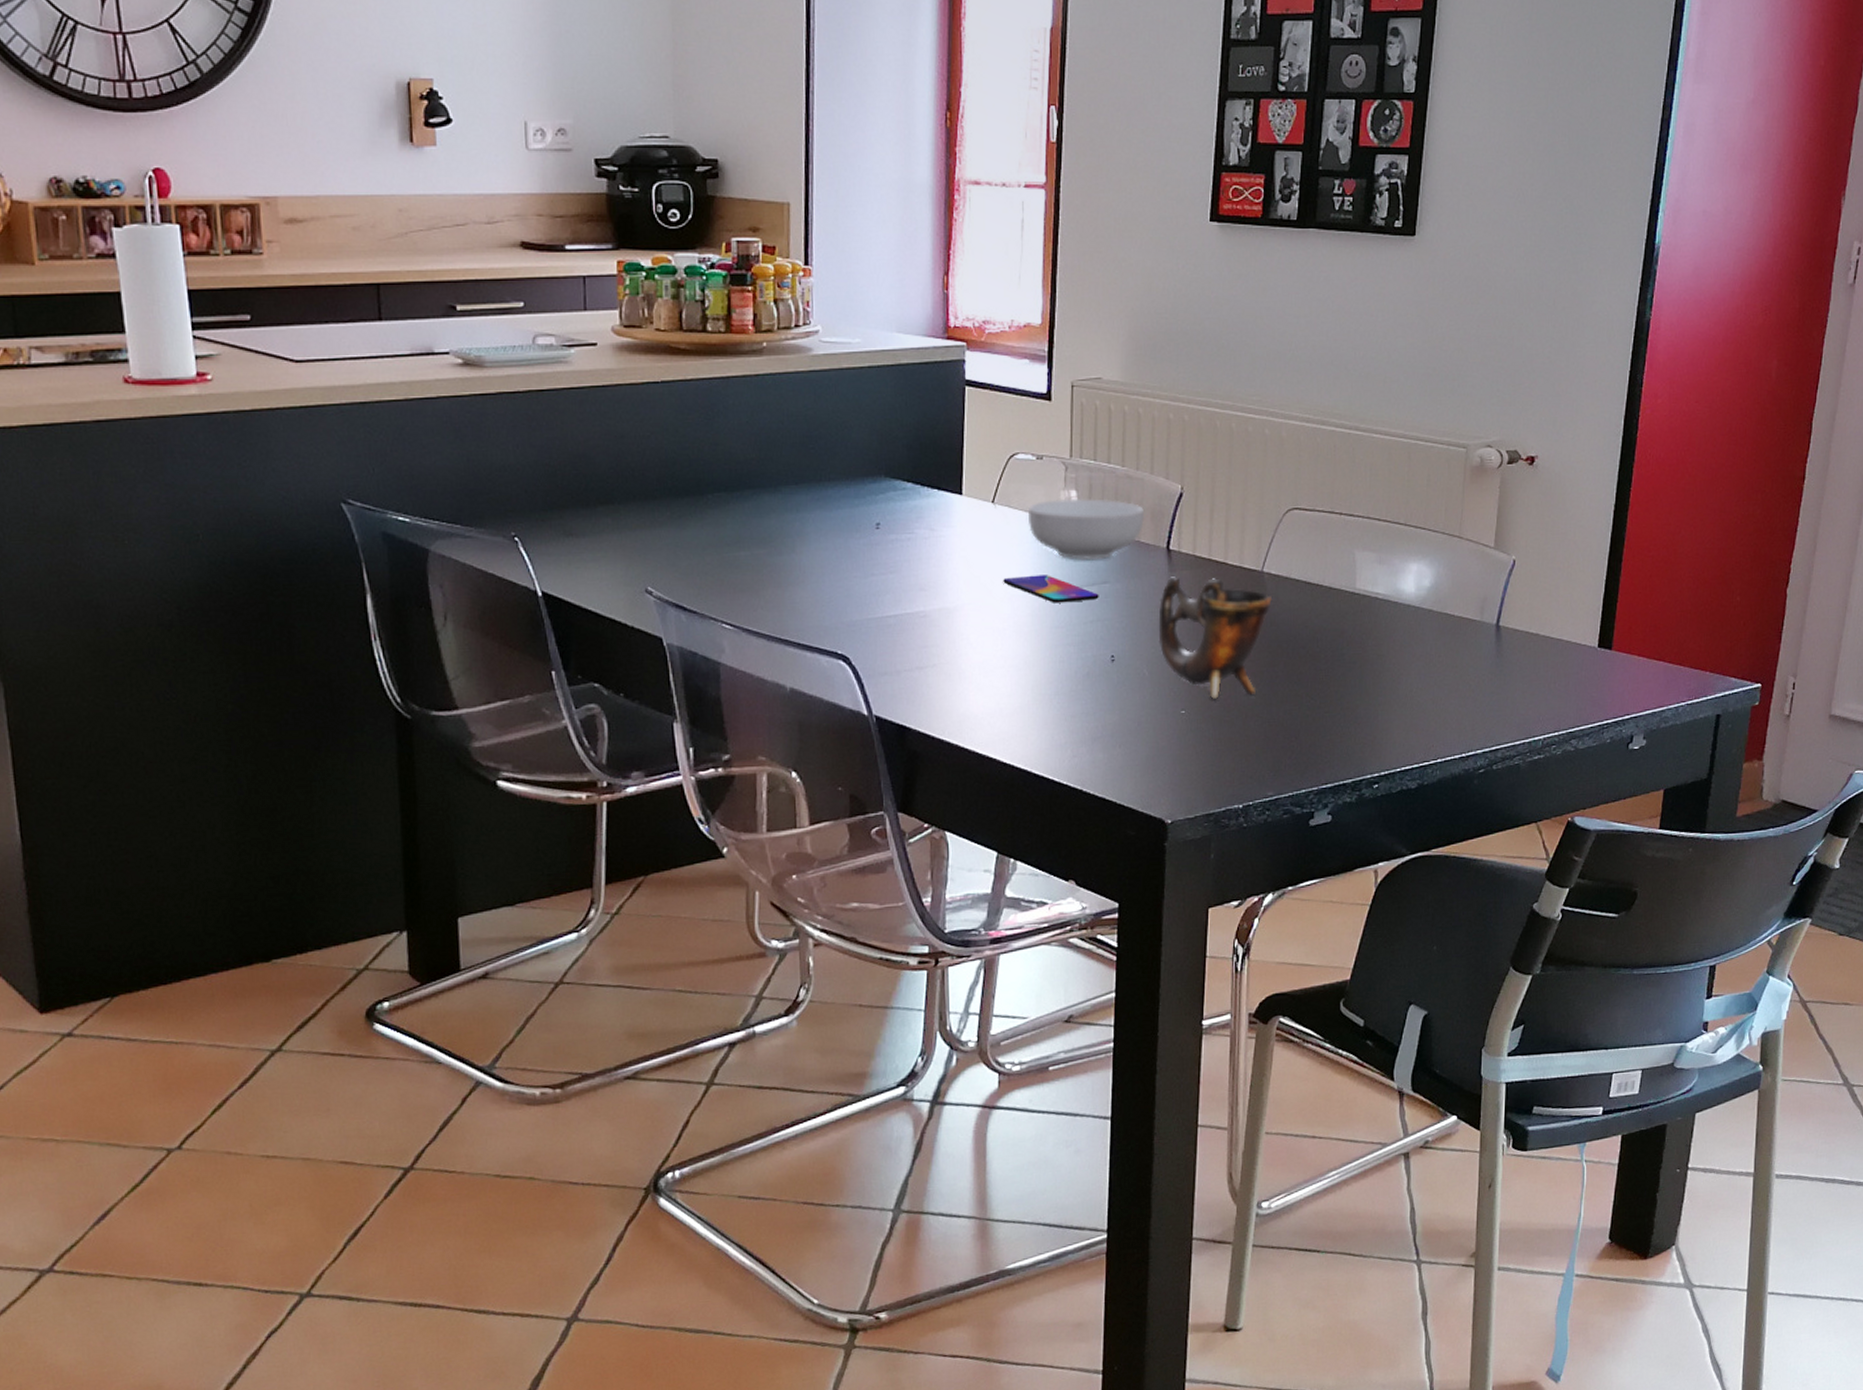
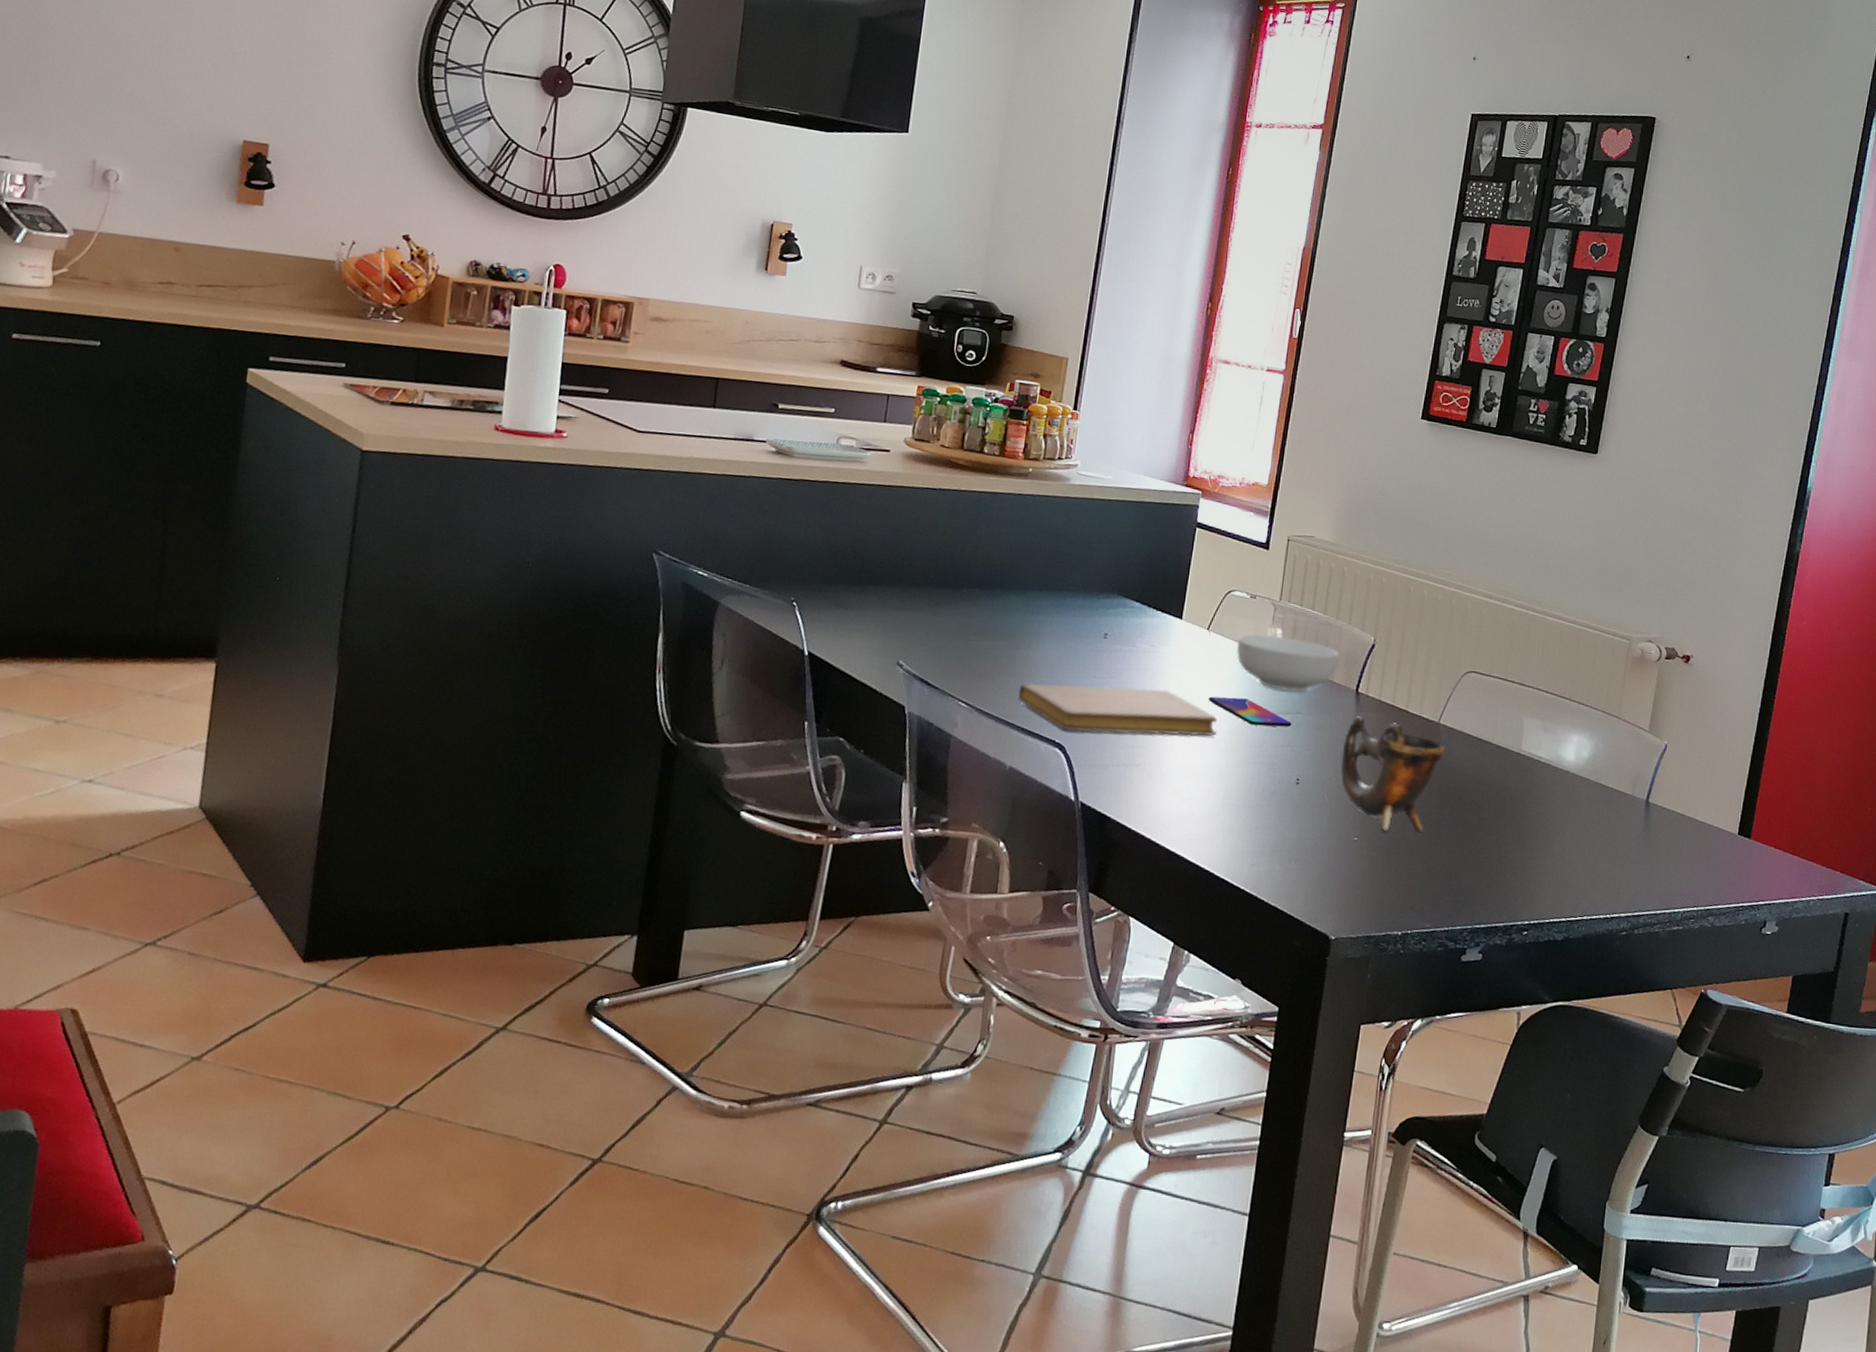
notebook: none [788,578,1016,639] -> present [1018,683,1218,737]

